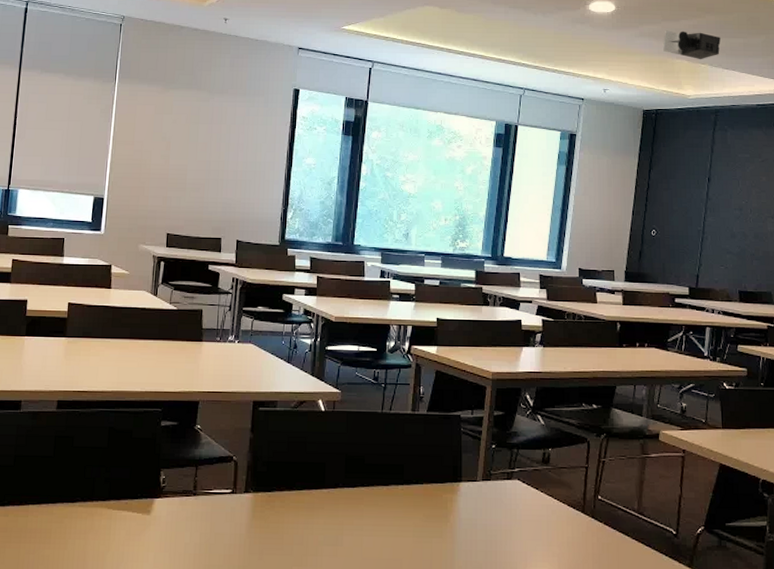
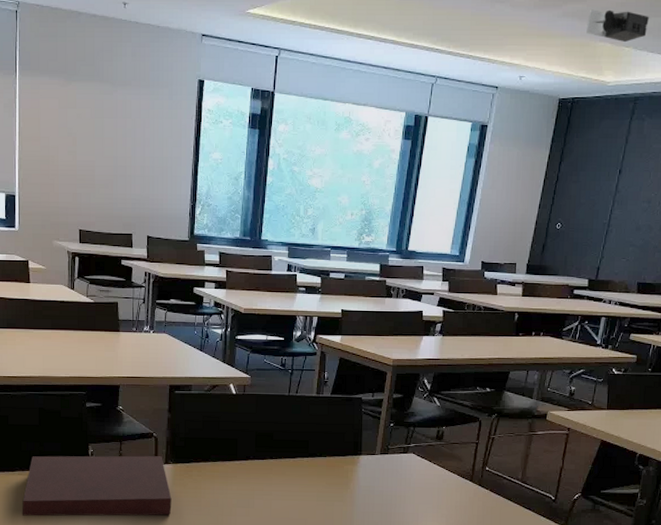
notebook: none [78,483,250,558] -> present [21,455,172,516]

